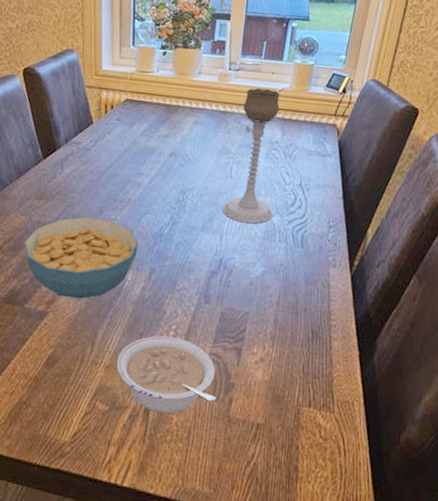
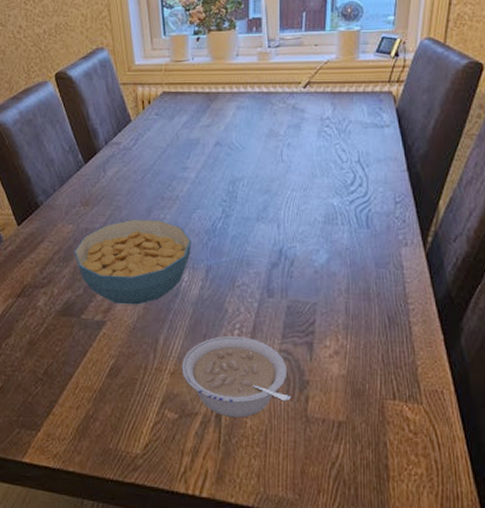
candle holder: present [222,88,280,224] -> none [276,63,332,208]

